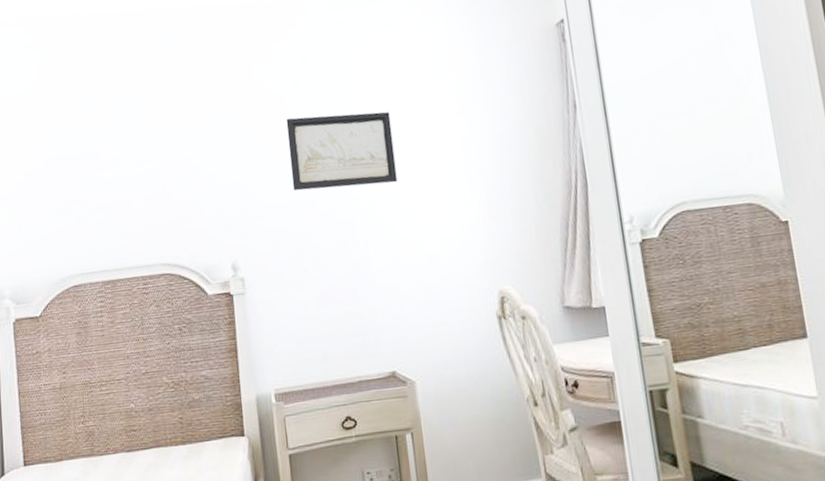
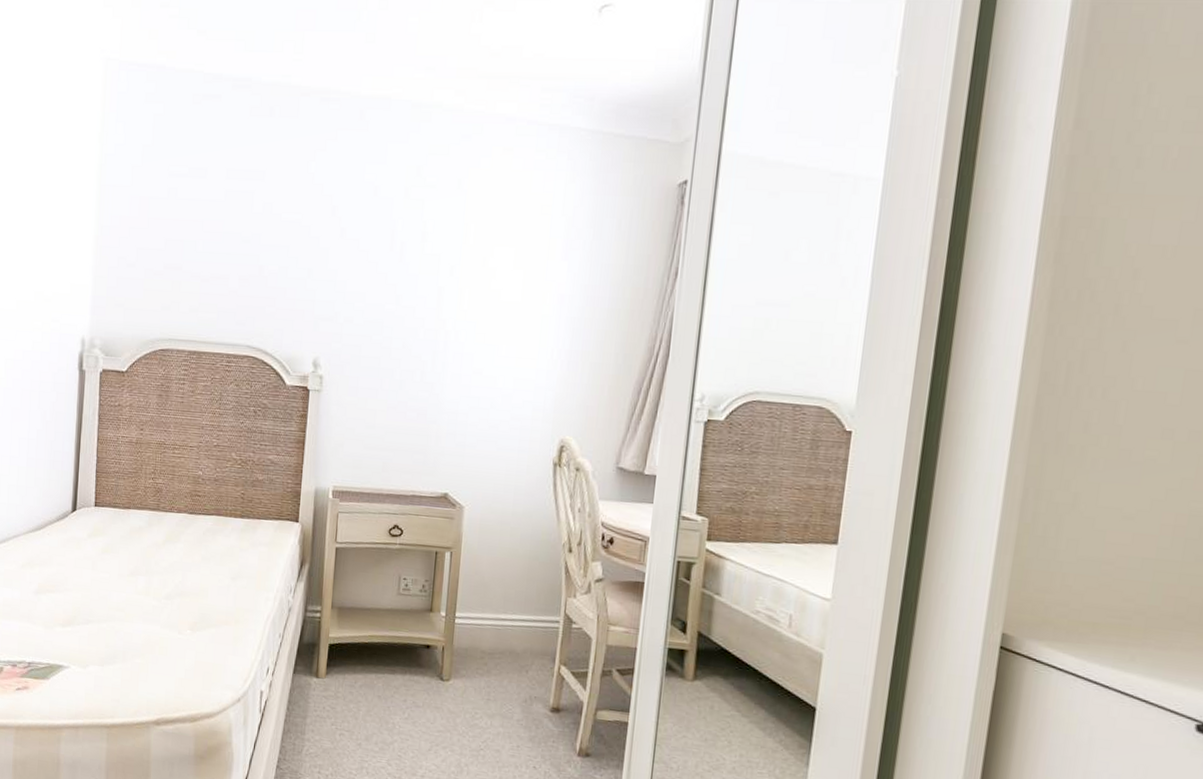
wall art: present [286,111,398,192] -> none [384,226,493,314]

